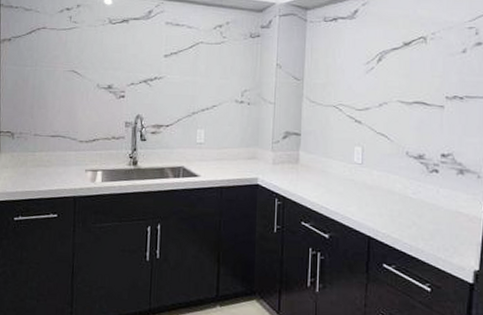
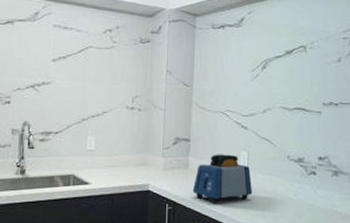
toaster: none [303,149,368,199] -> present [192,154,253,203]

